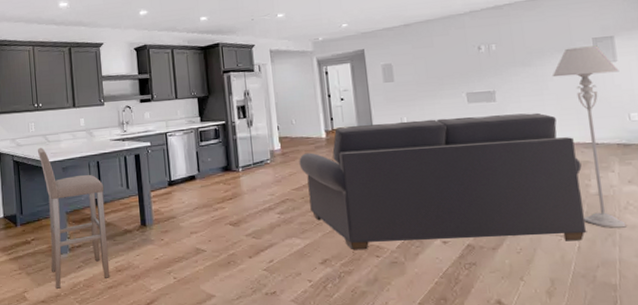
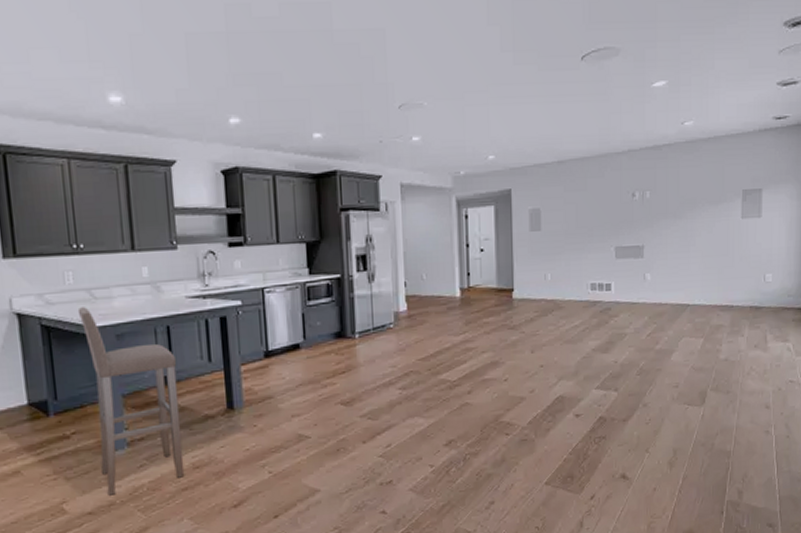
sofa: present [299,112,587,250] -> none [427,271,716,429]
floor lamp: present [552,45,628,228] -> none [700,198,762,395]

